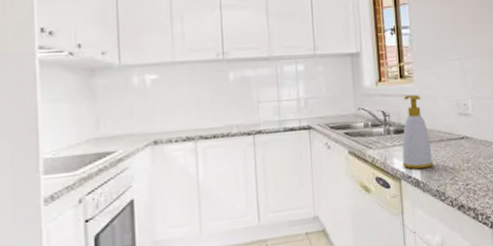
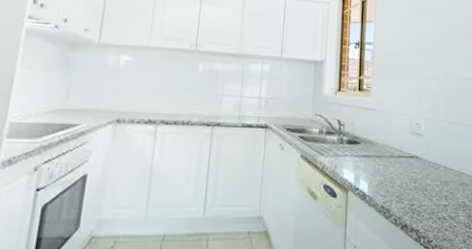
soap bottle: present [402,94,434,170] -> none [351,107,382,183]

